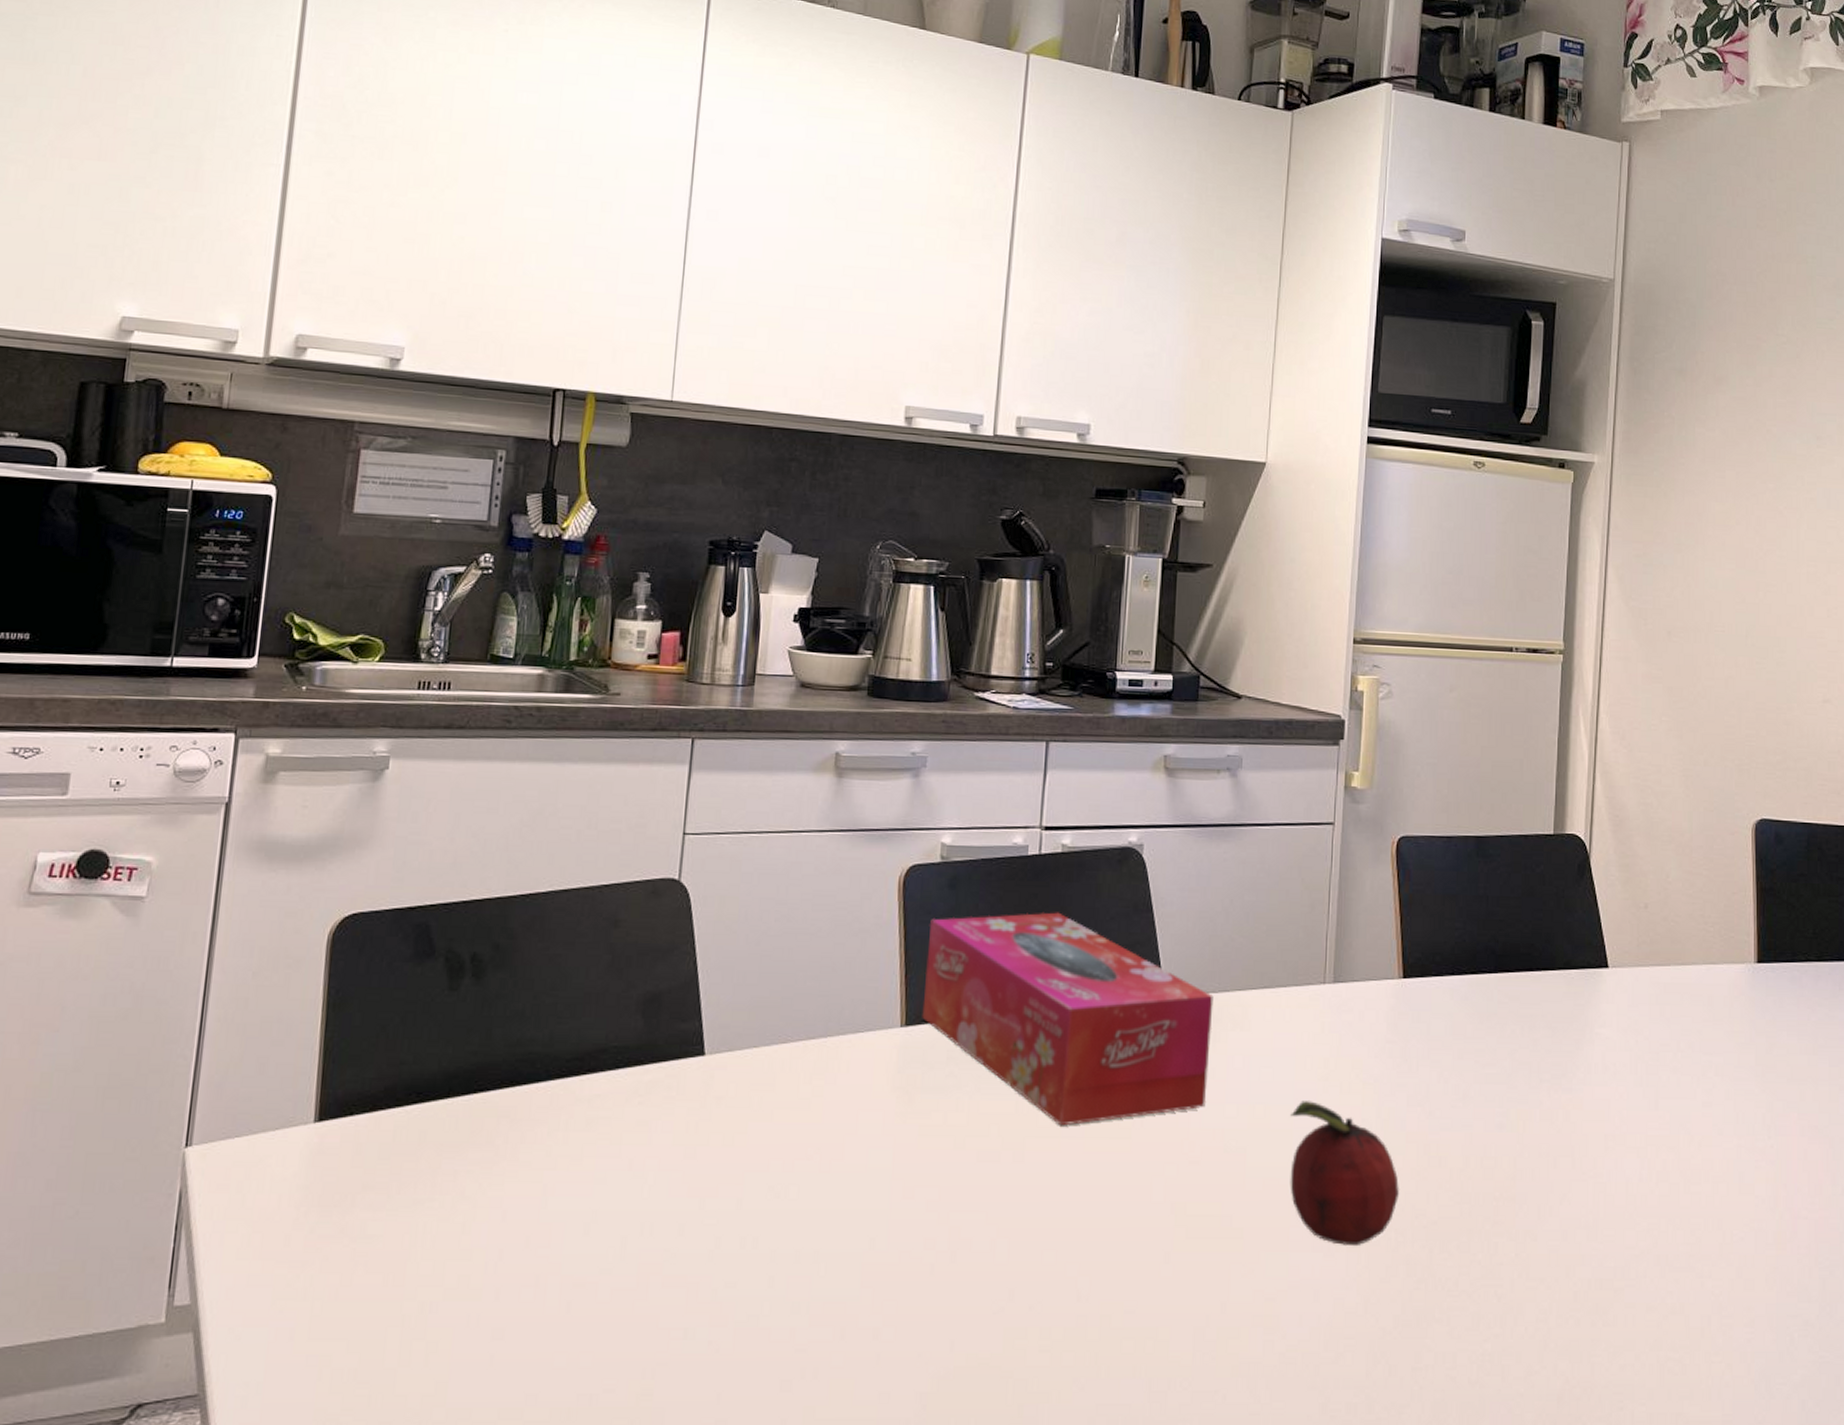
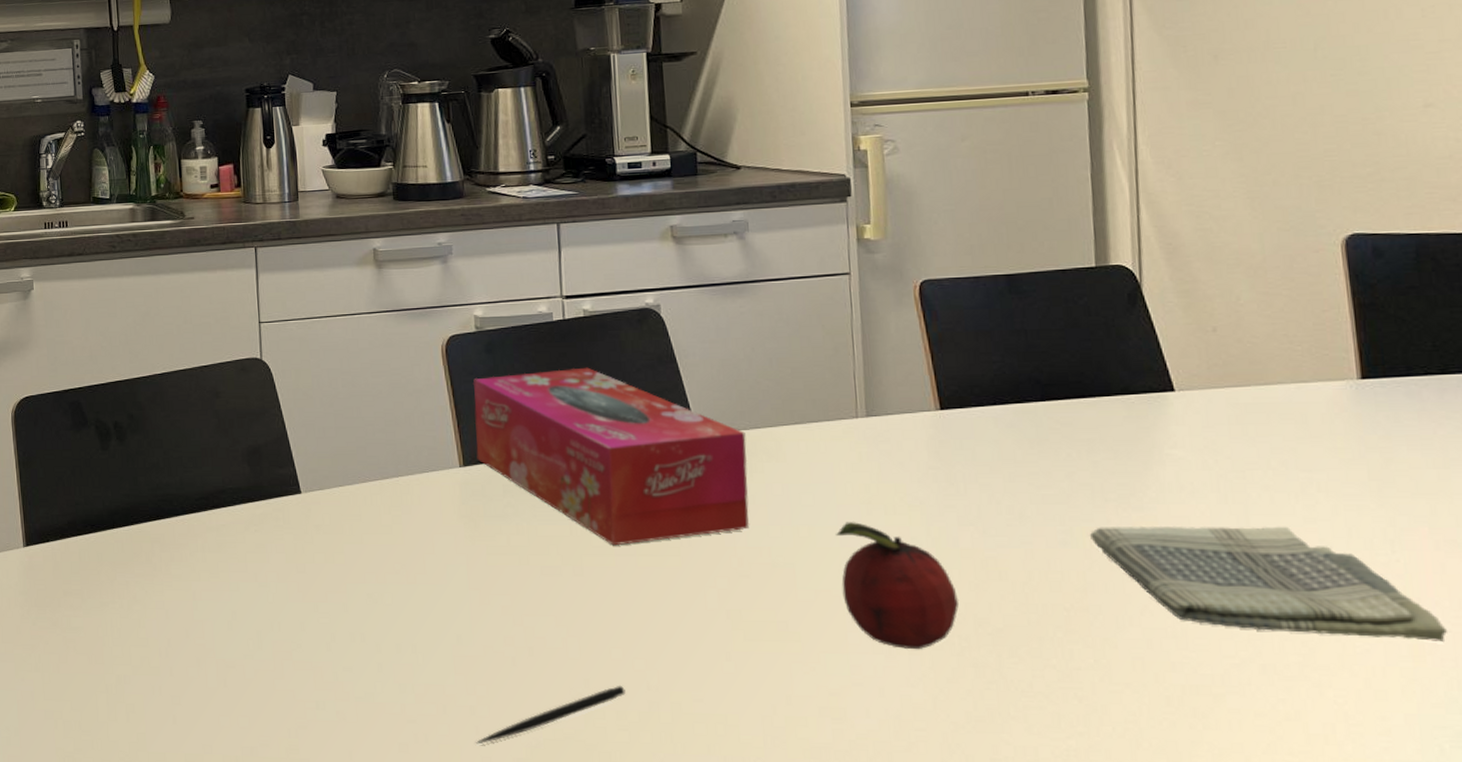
pen: none [875,1295,1053,1377] -> present [476,685,626,745]
dish towel: none [1524,1108,1805,1228] -> present [1090,525,1448,641]

